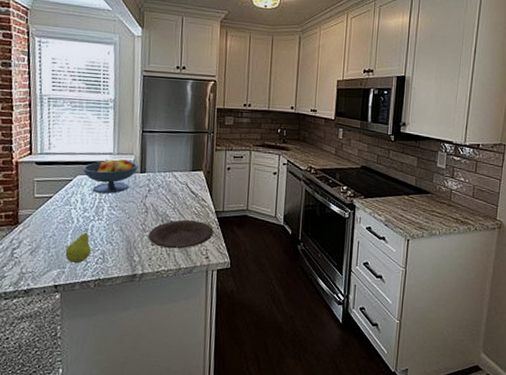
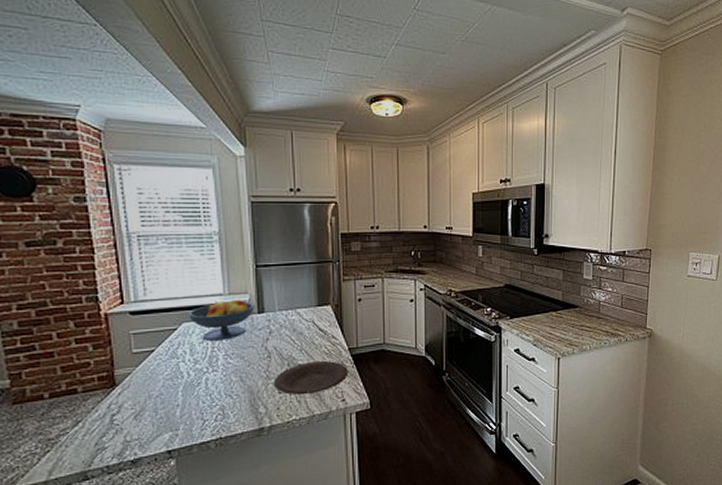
fruit: present [65,228,92,264] -> none [176,382,208,424]

